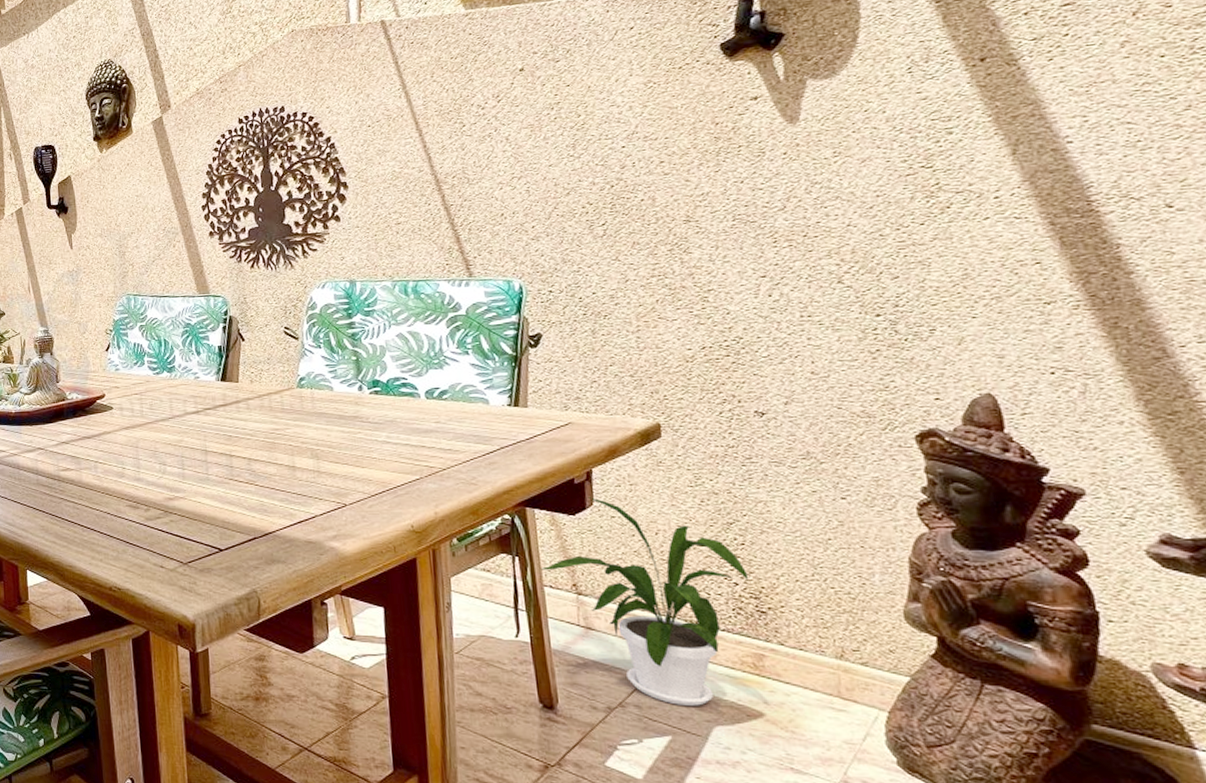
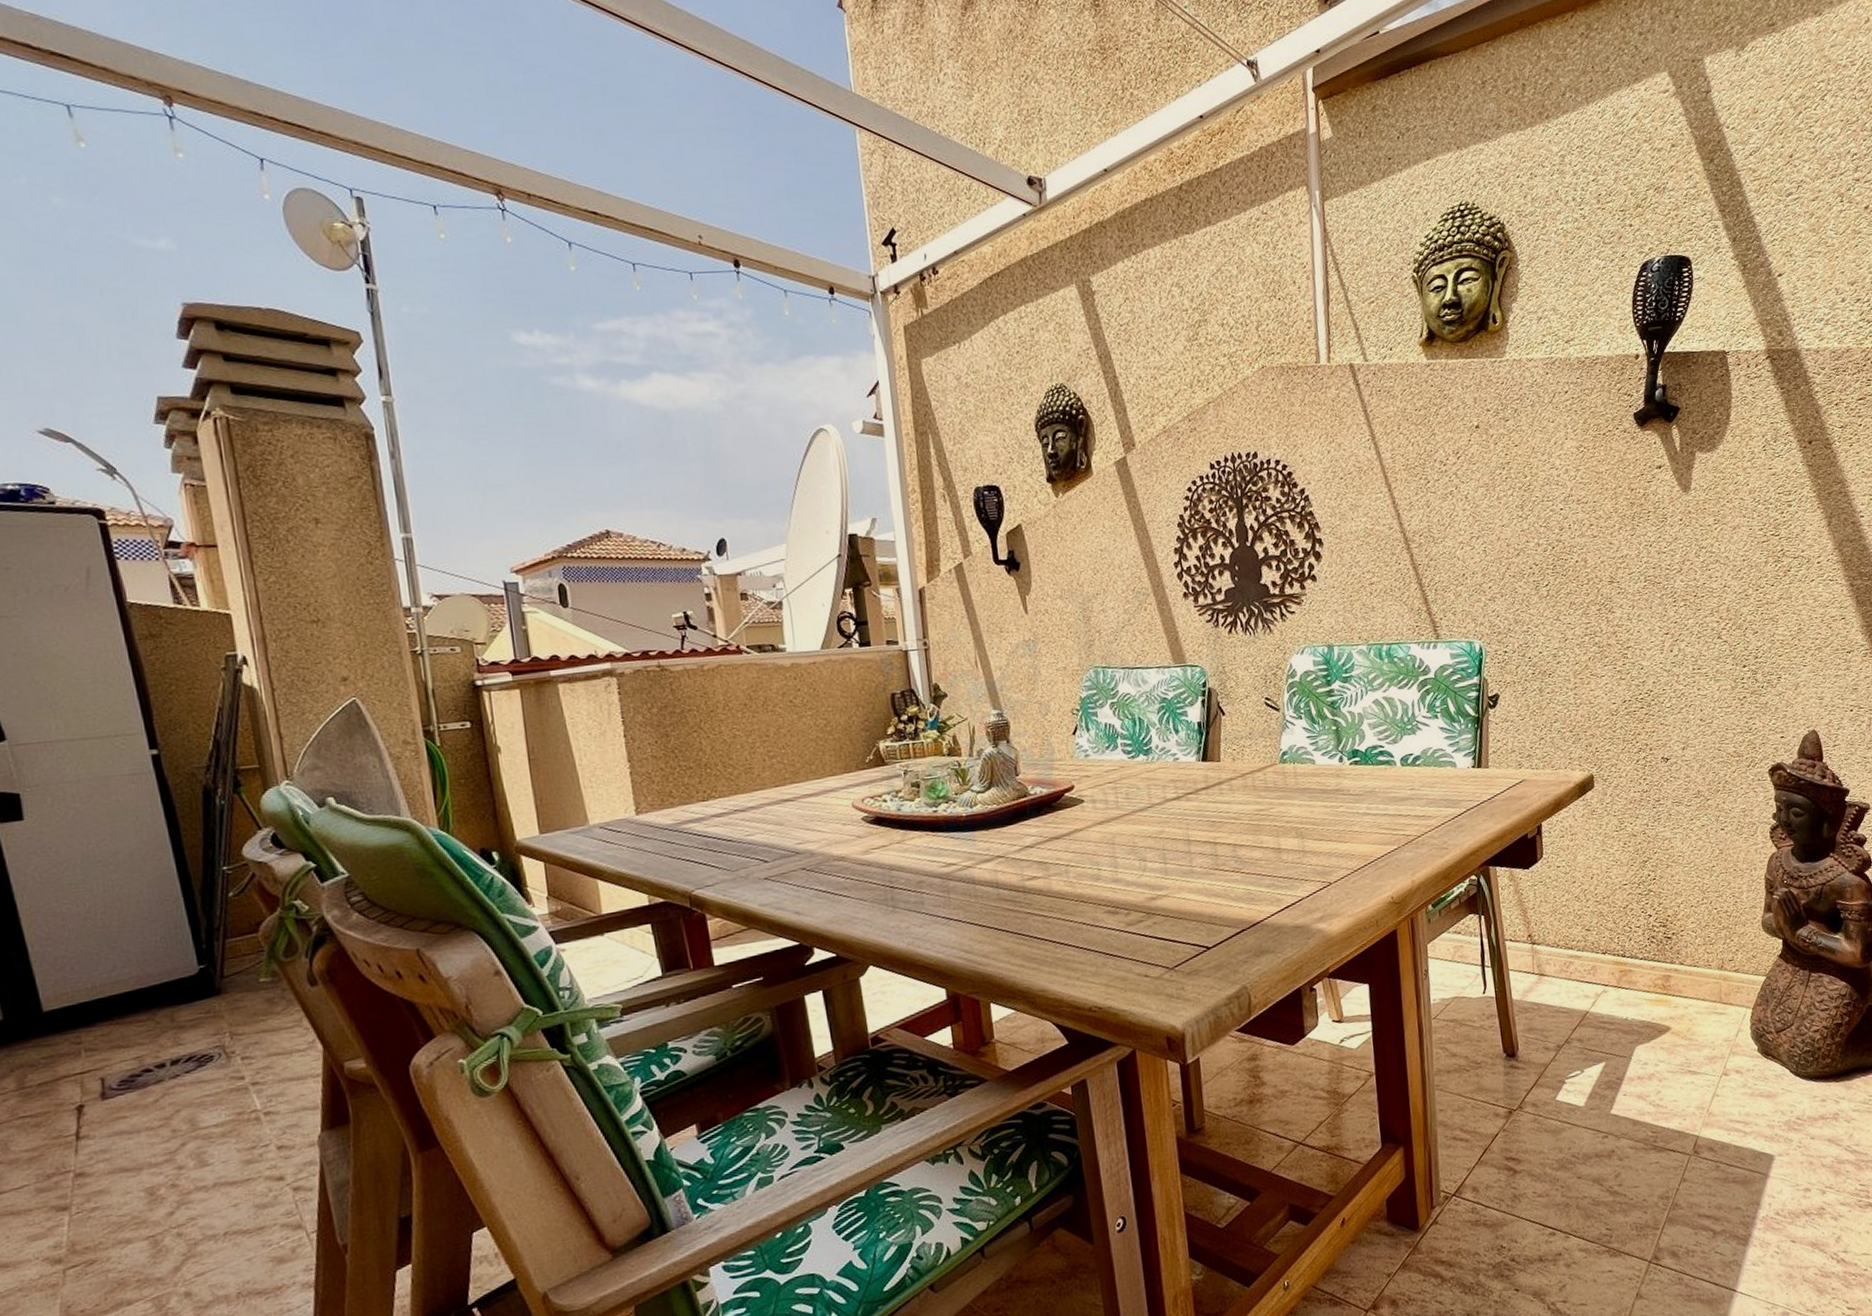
house plant: present [539,497,749,706] -> none [1501,850,1659,1033]

